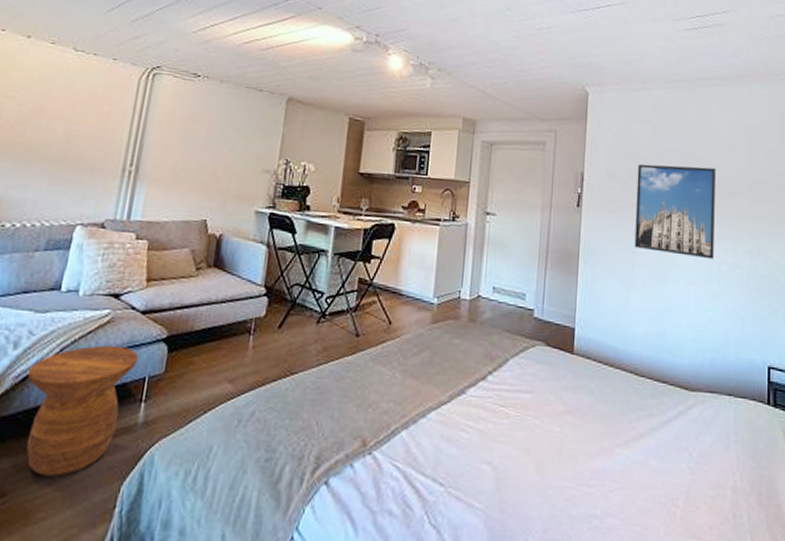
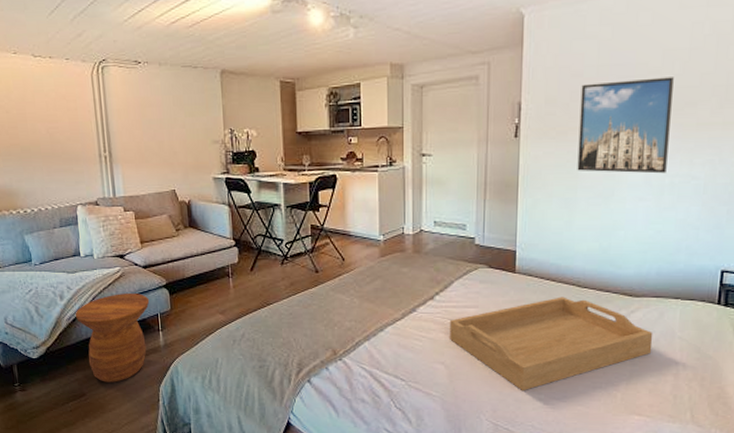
serving tray: none [500,385,710,505] -> present [450,297,653,391]

